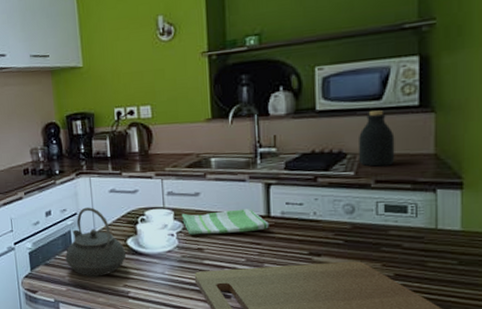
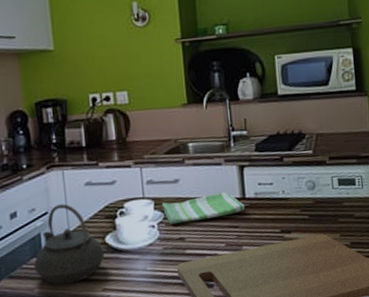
bottle: present [359,110,395,167] -> none [313,94,343,145]

